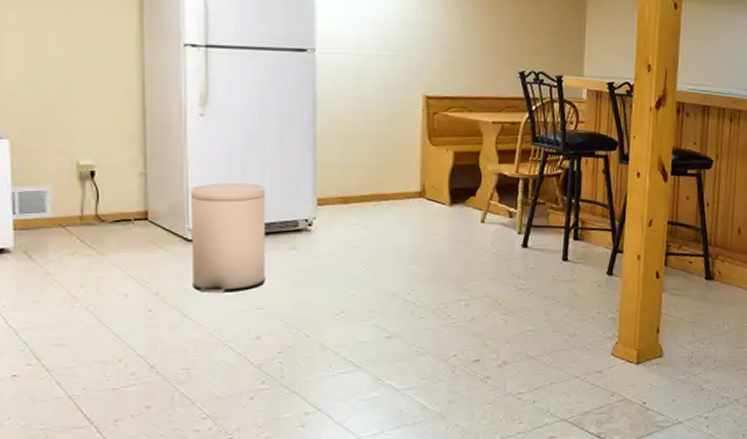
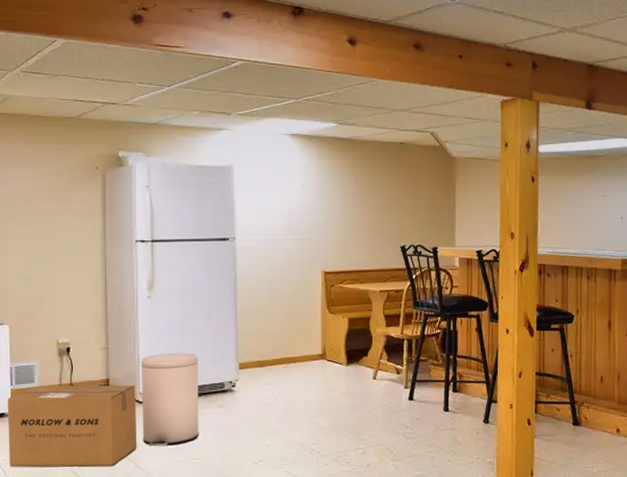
box: none [8,217,185,316] -> present [7,385,137,468]

